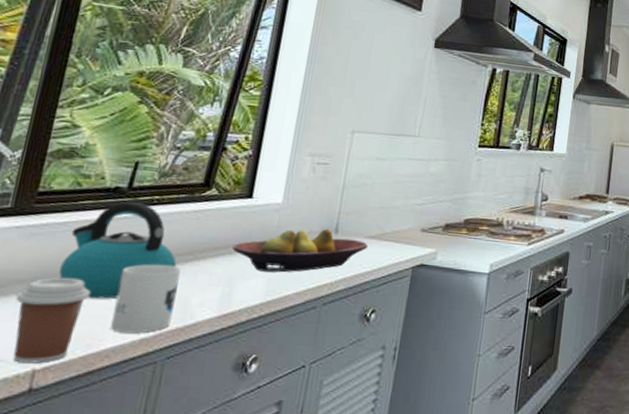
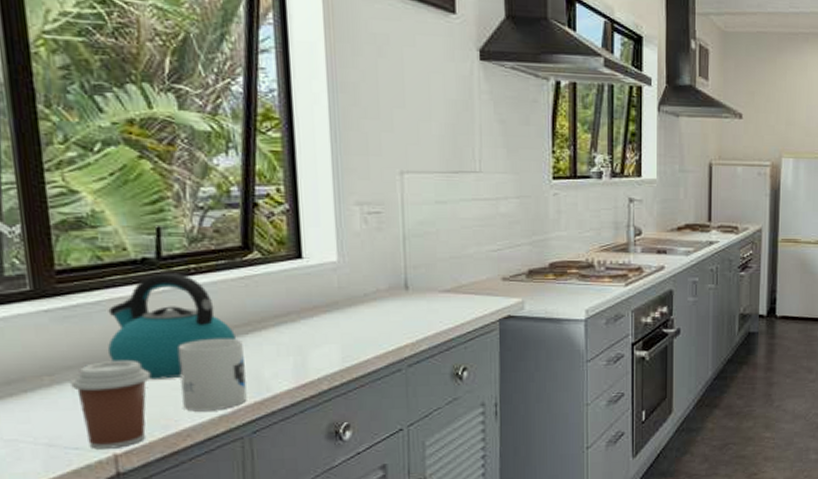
fruit bowl: present [232,228,368,273] -> none [294,285,445,337]

